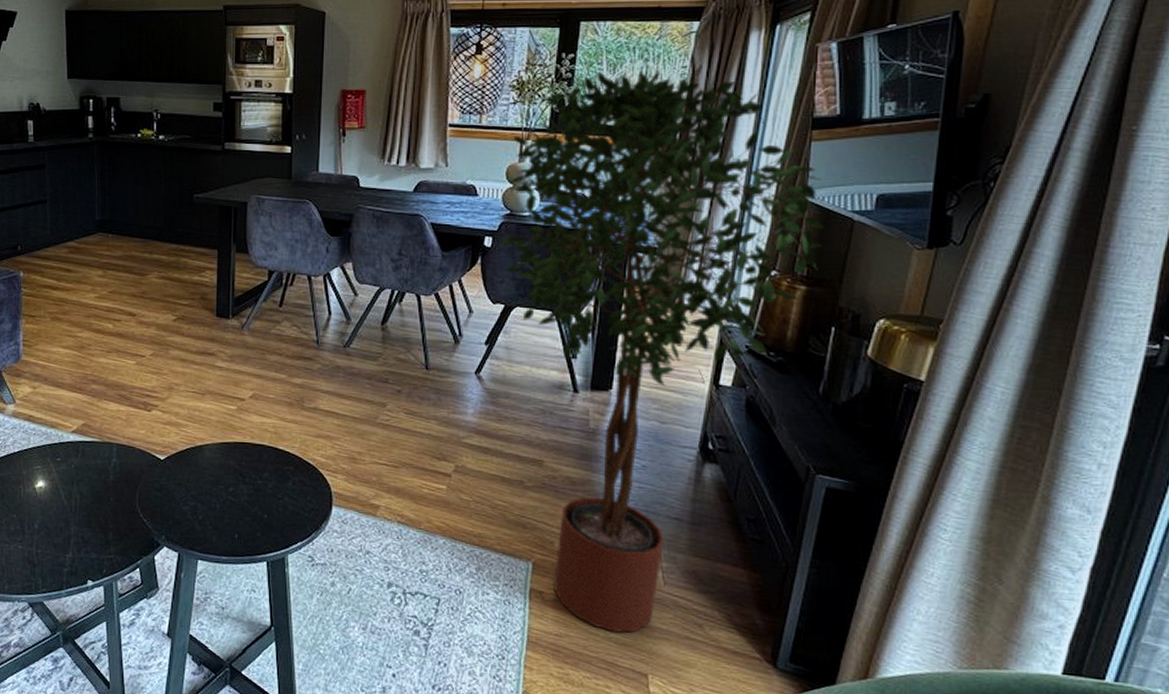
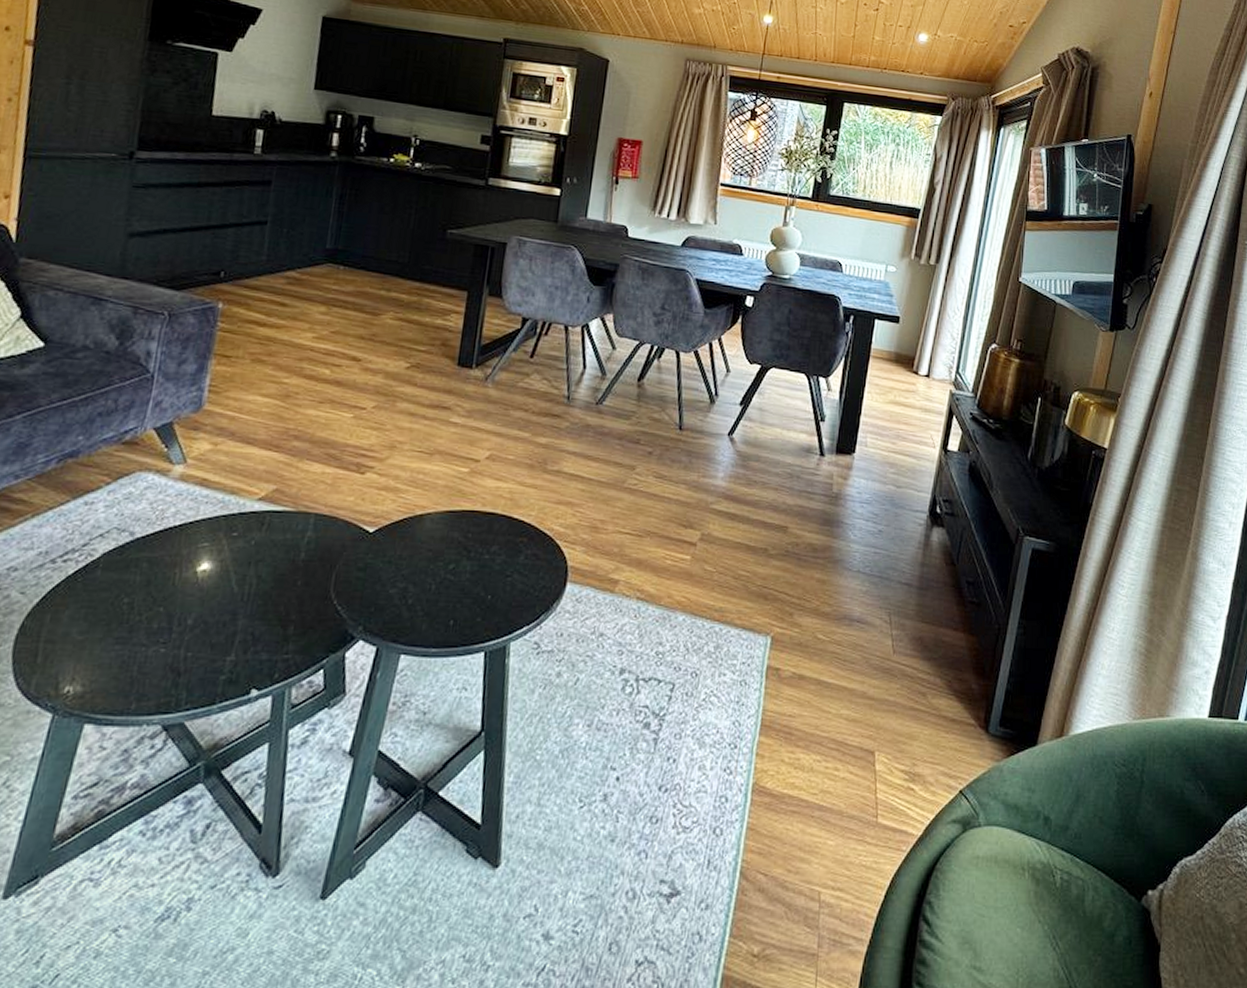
potted tree: present [496,70,825,633] -> none [756,150,1035,708]

